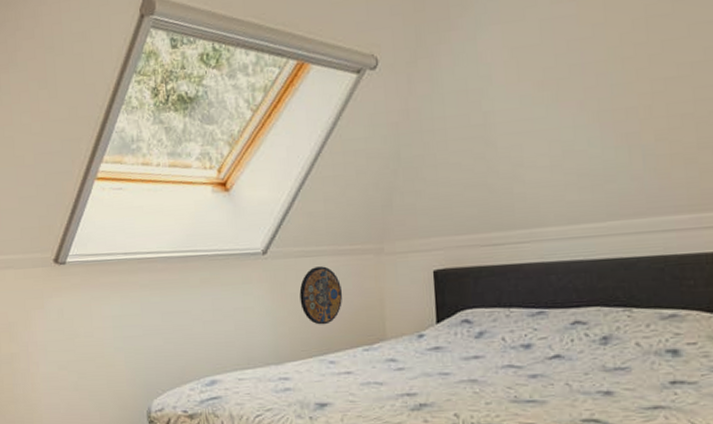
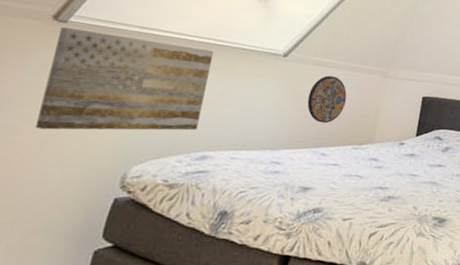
wall art: none [62,263,200,373] -> present [36,26,214,131]

